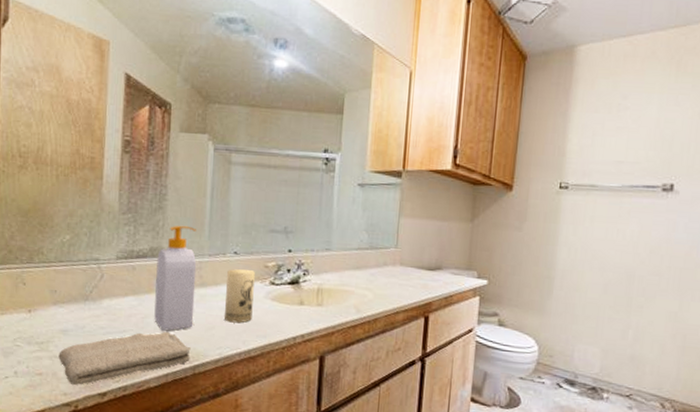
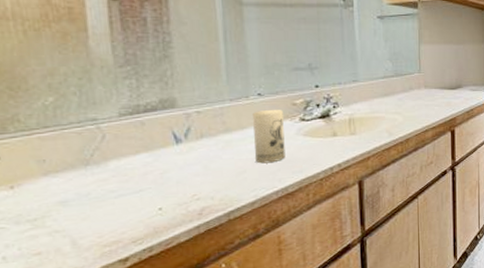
washcloth: present [58,332,191,385] -> none [60,184,223,257]
soap bottle: present [154,225,197,331] -> none [169,72,222,183]

